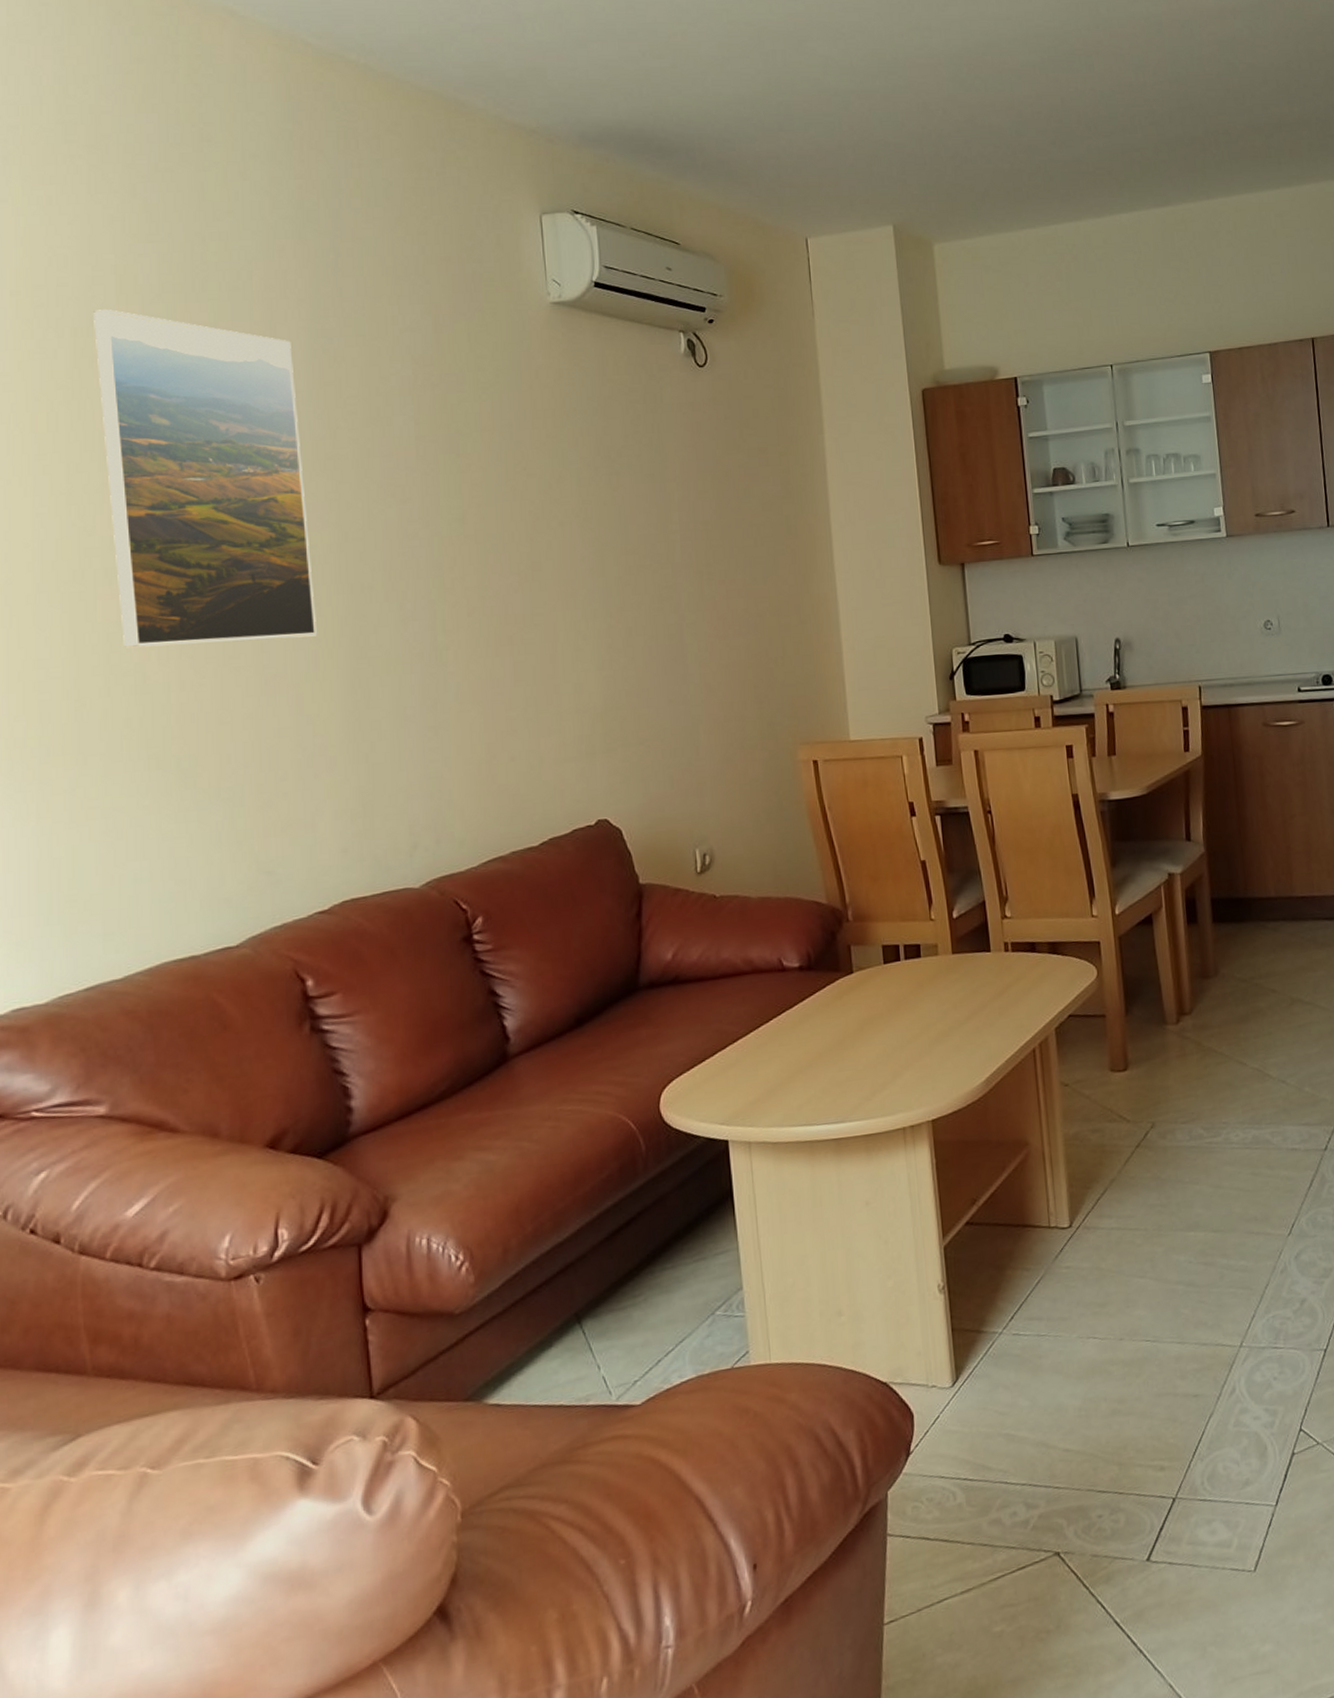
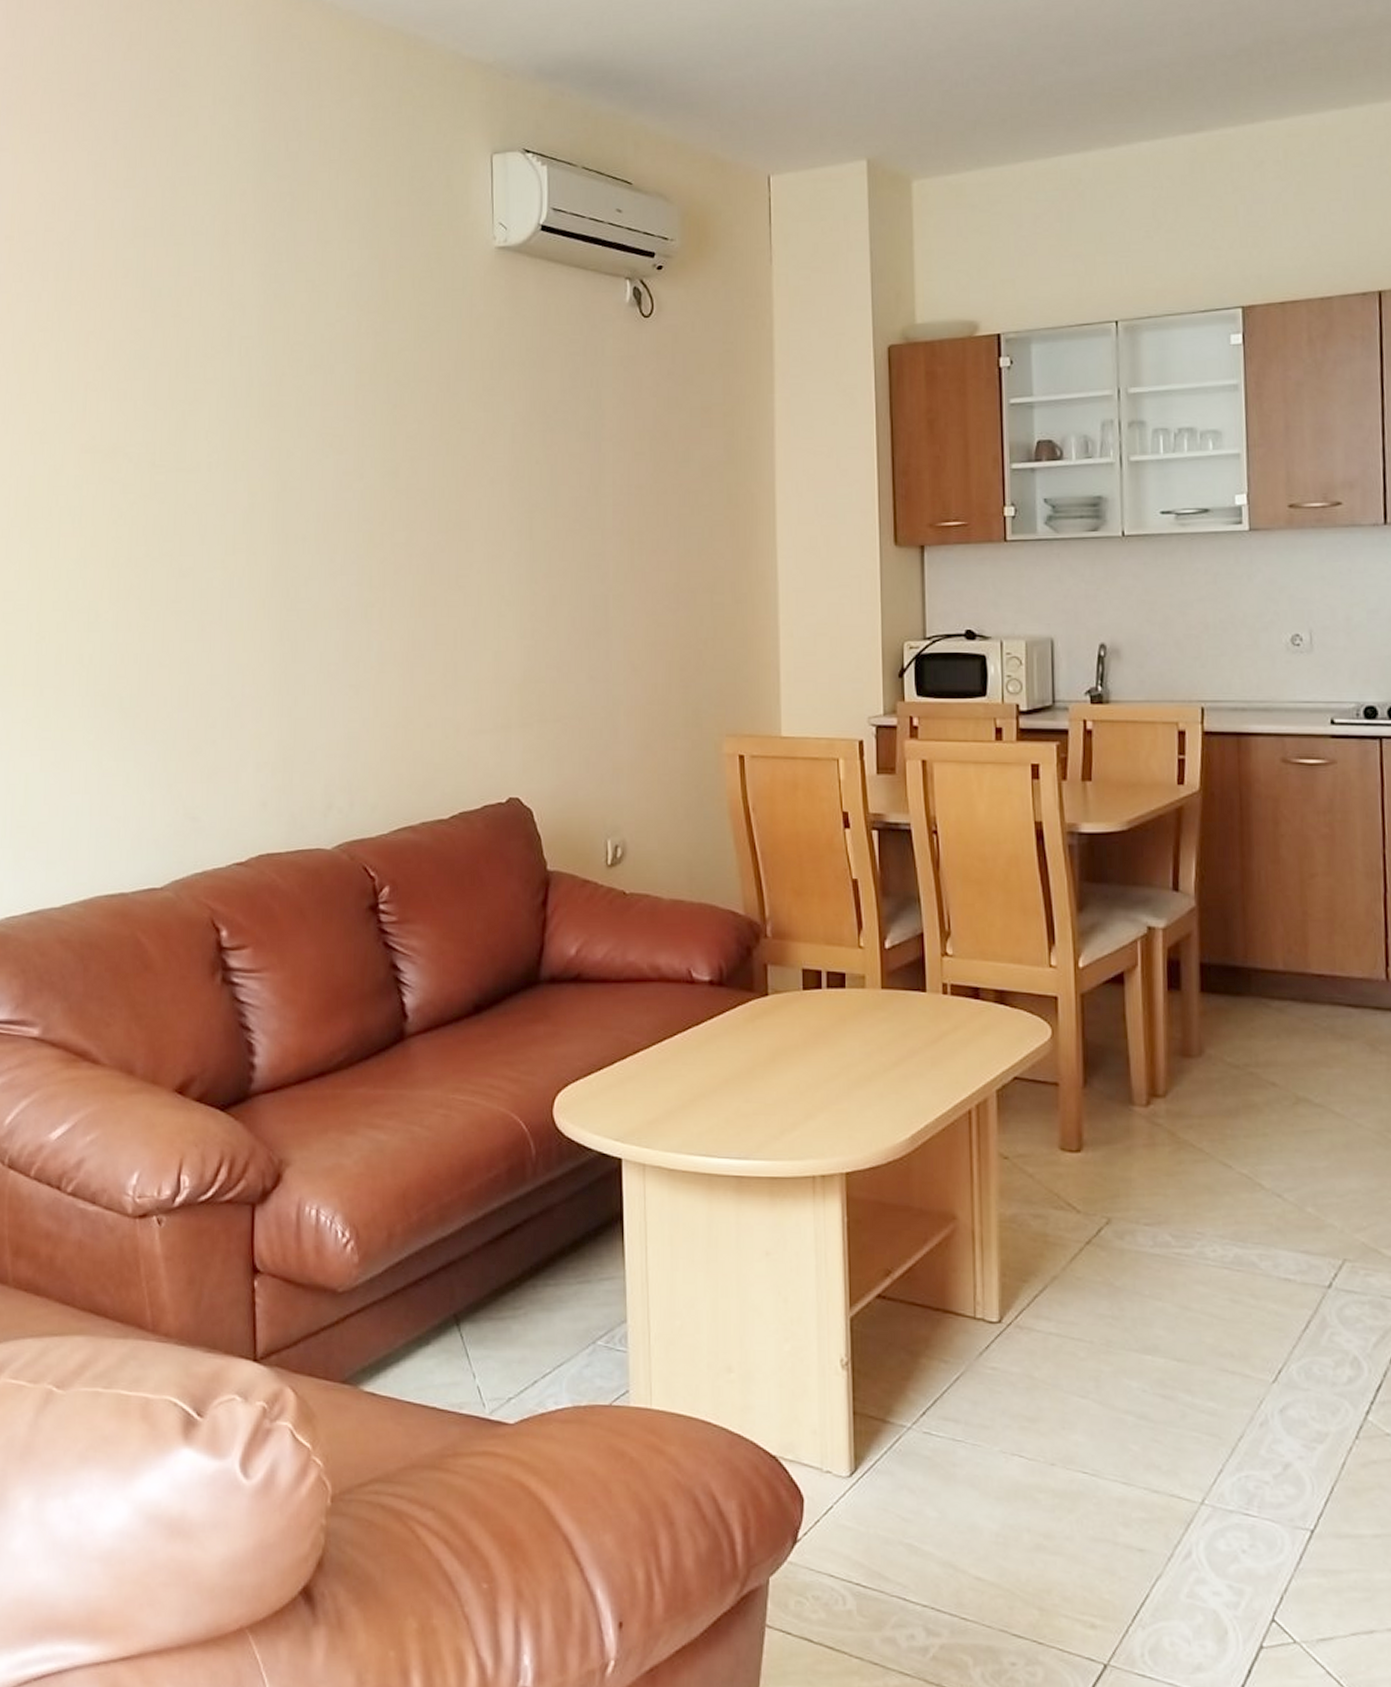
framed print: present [94,308,318,649] -> none [73,253,253,586]

